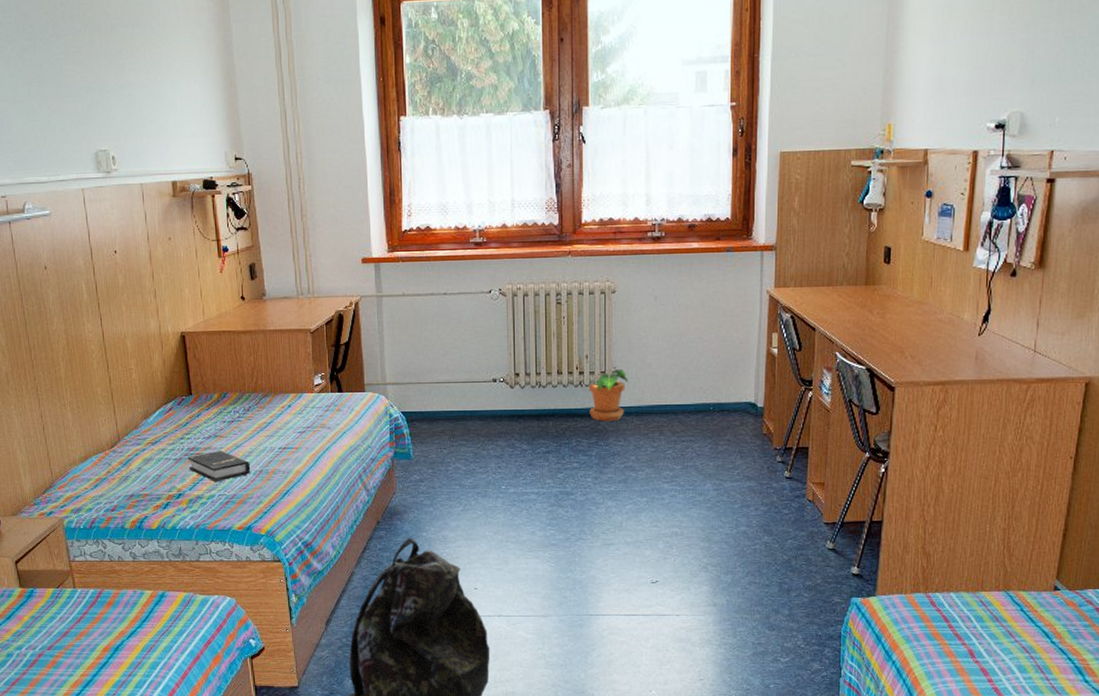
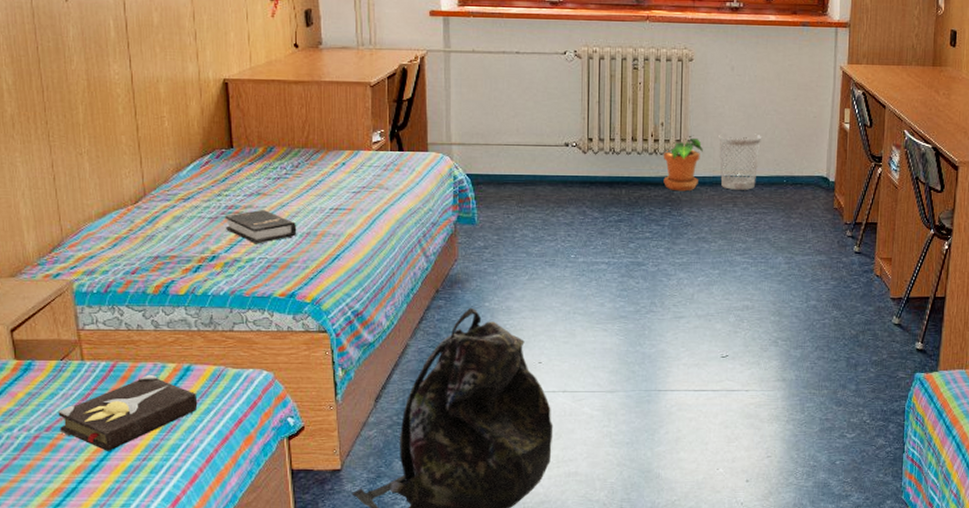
hardback book: none [57,600,172,668] -> present [58,374,198,451]
wastebasket: none [643,362,686,419] -> present [719,133,761,190]

